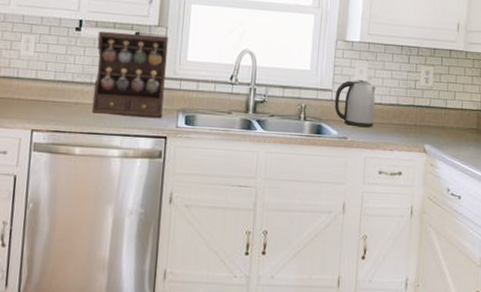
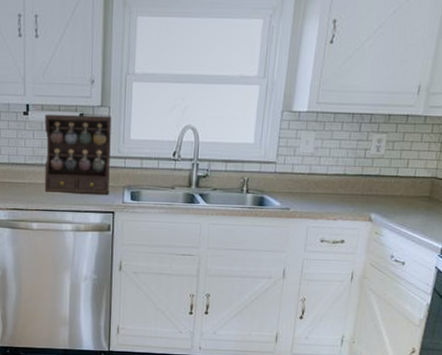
kettle: present [334,80,376,128] -> none [277,151,322,199]

